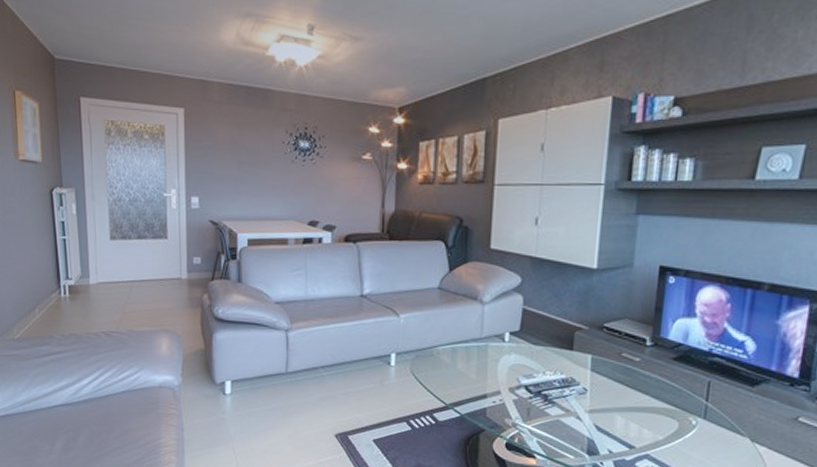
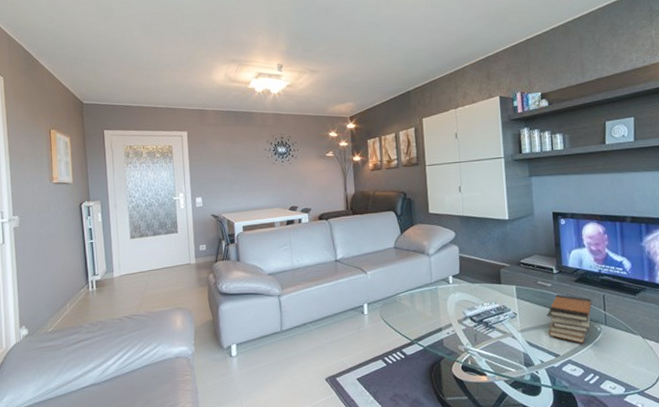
book stack: none [624,373,692,438] -> present [547,294,593,344]

